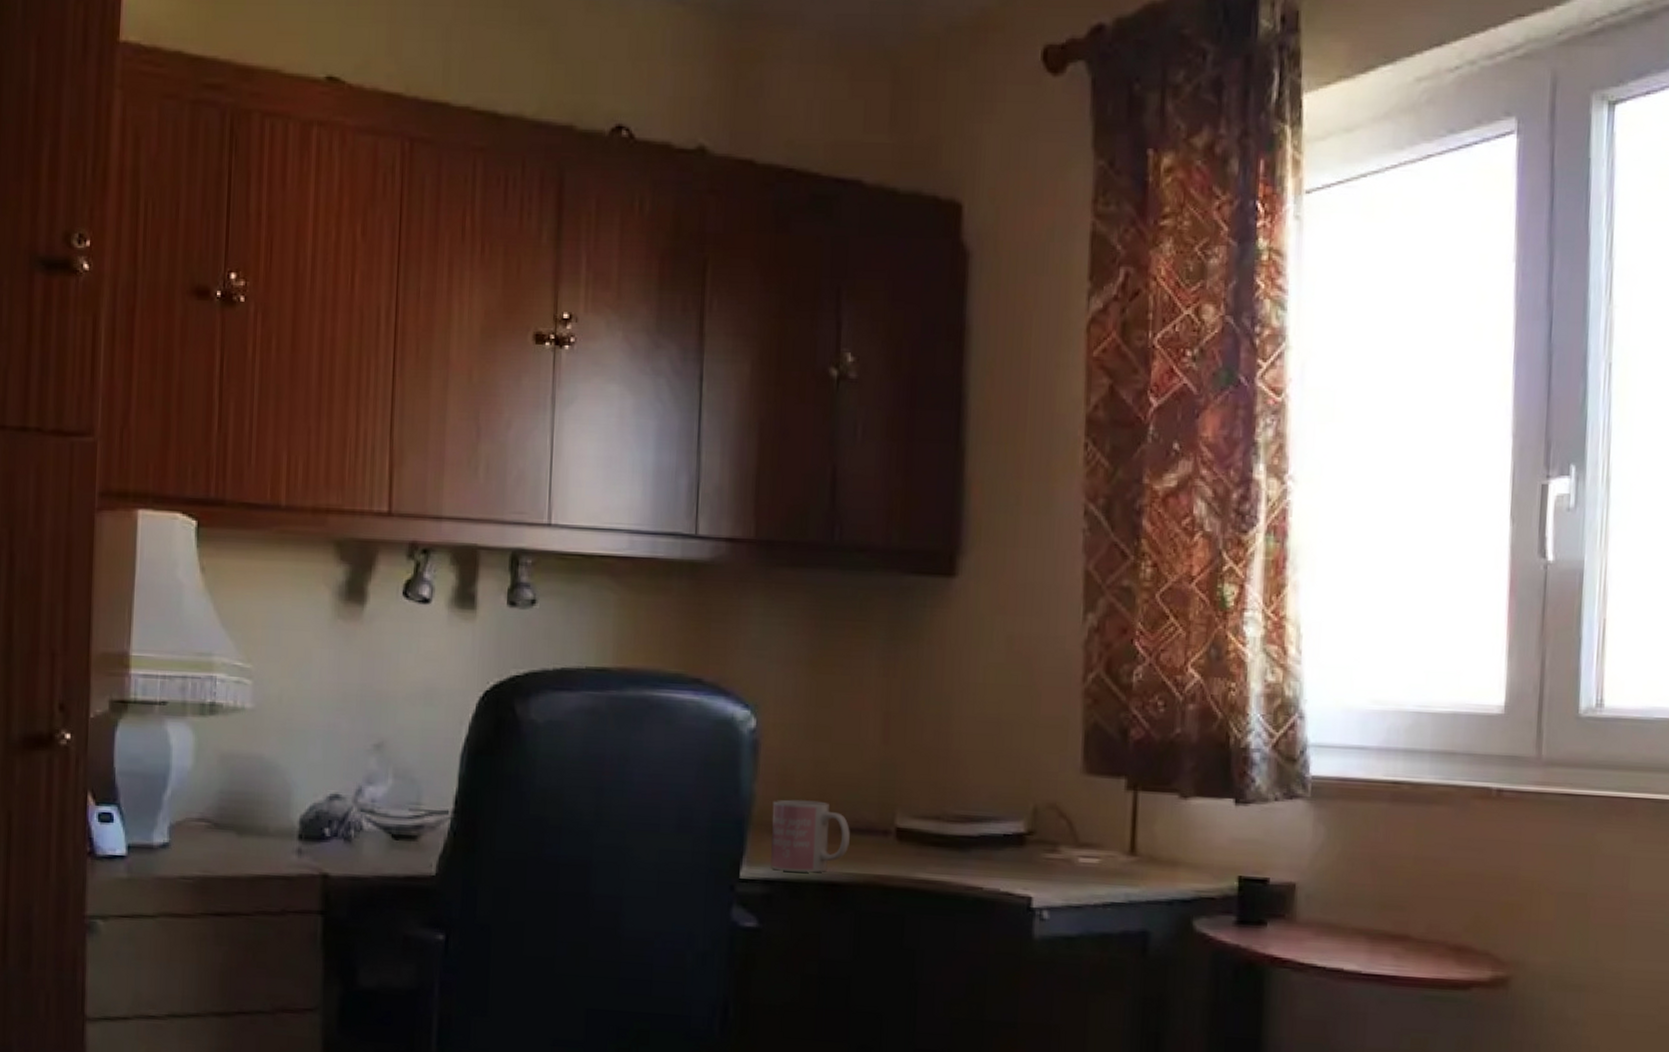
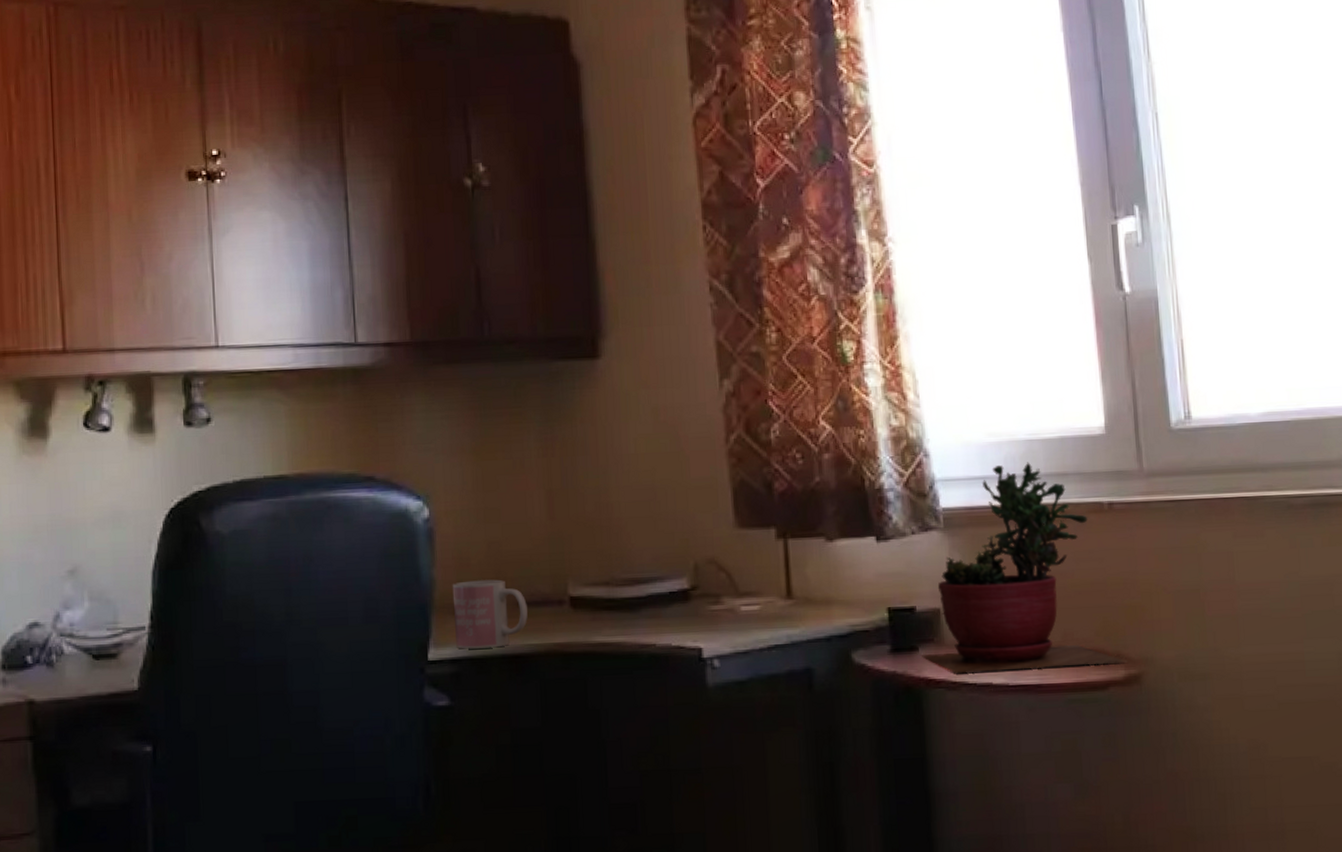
succulent plant: none [1268,735,1496,964] -> present [920,462,1128,674]

